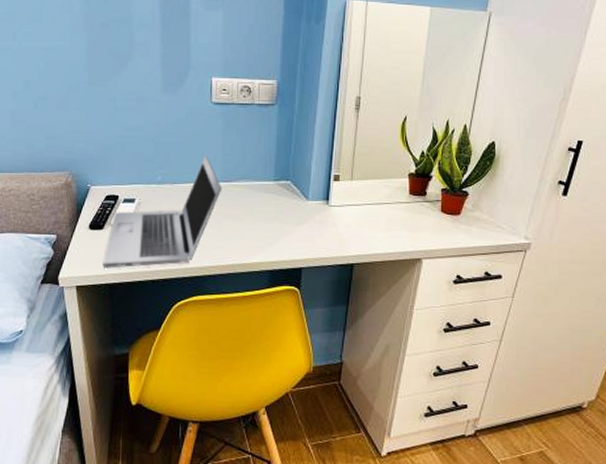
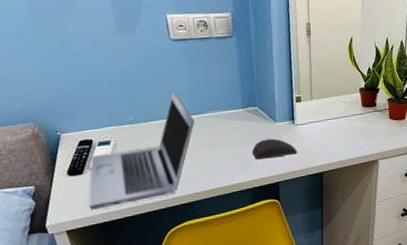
computer mouse: none [276,217,327,240] -> present [251,138,297,160]

